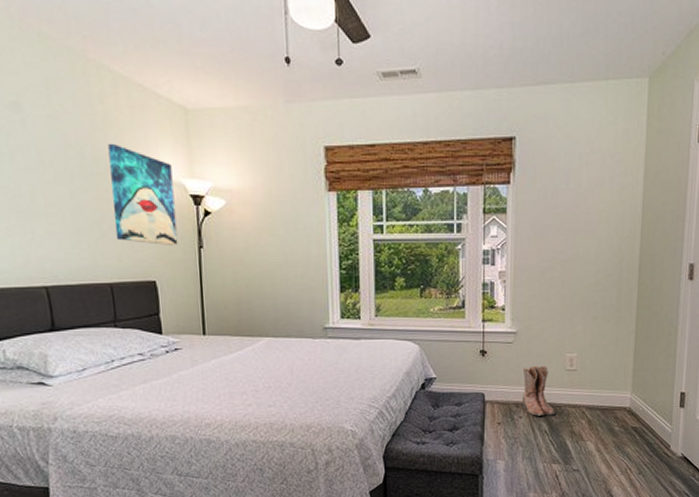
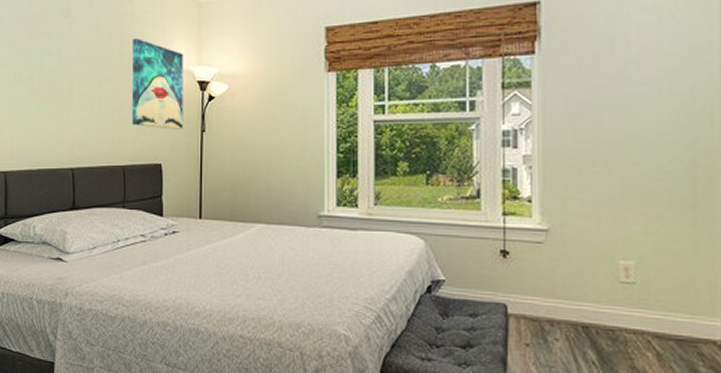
boots: present [522,365,556,416] -> none [558,273,608,342]

